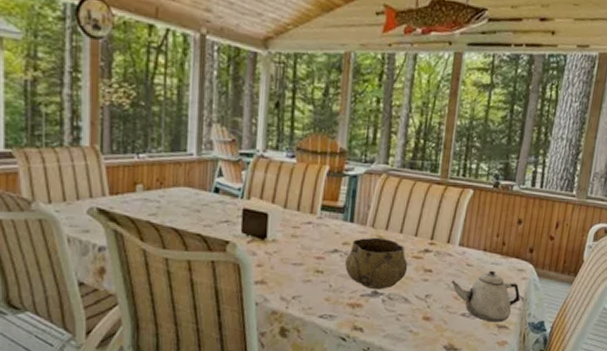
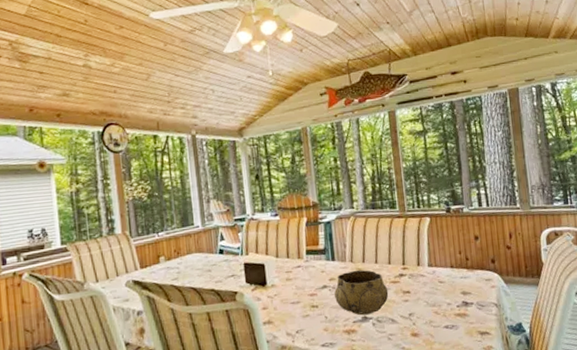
teapot: present [451,270,520,322] -> none [429,283,494,331]

